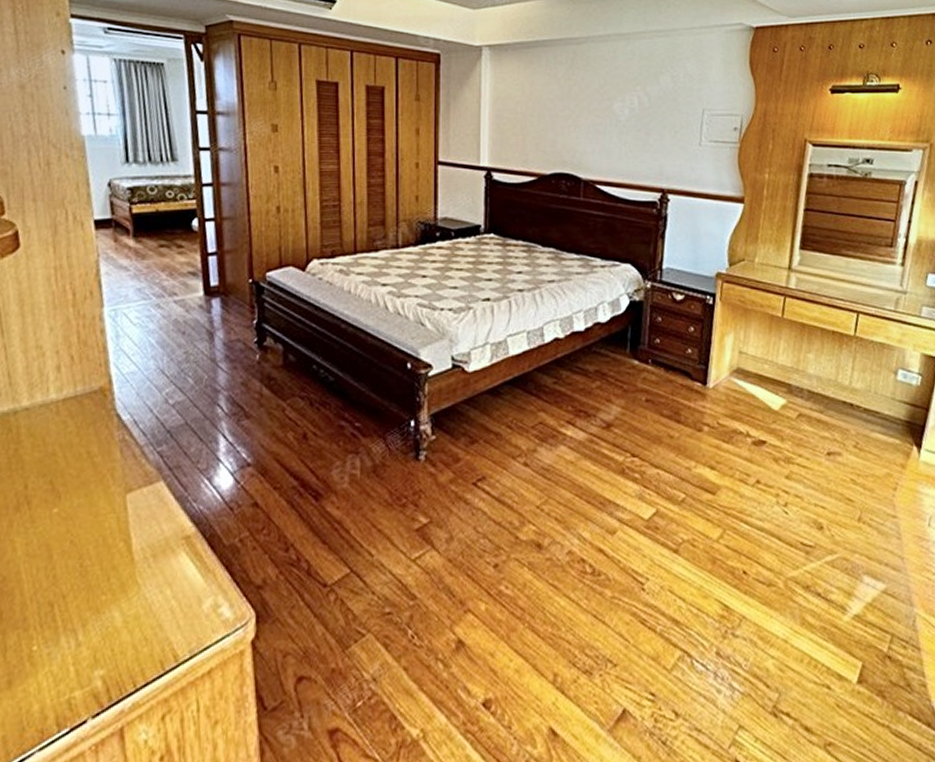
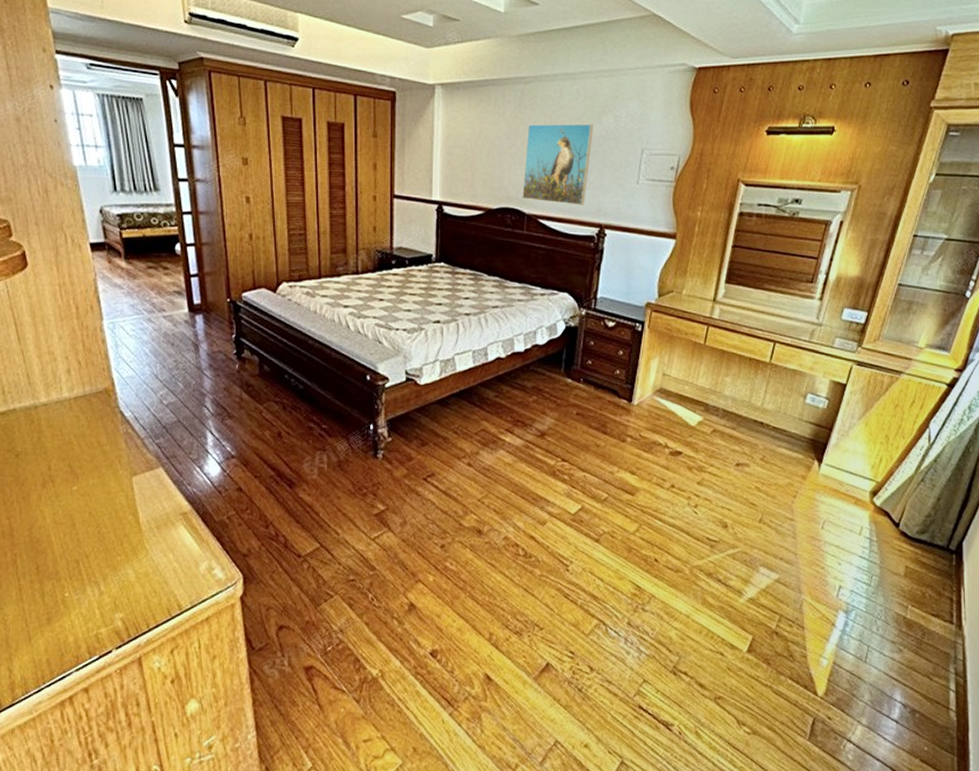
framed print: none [577,84,651,169] -> present [522,123,594,205]

